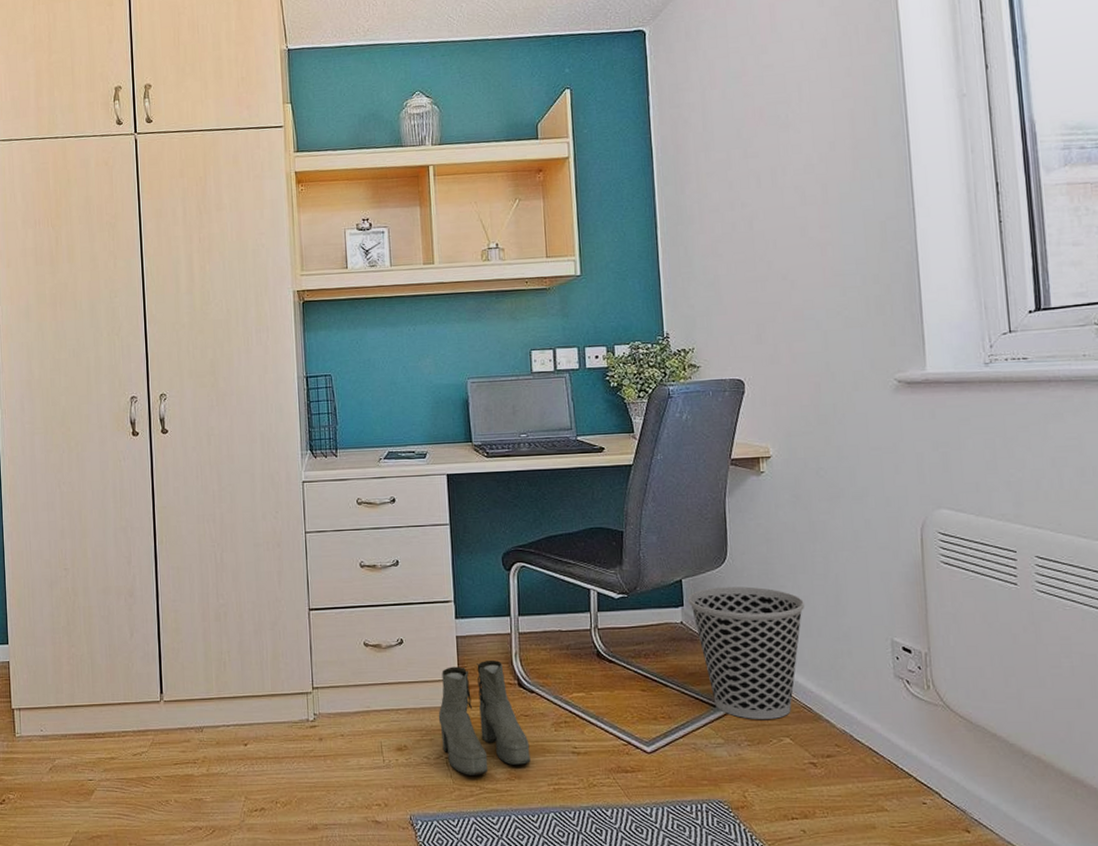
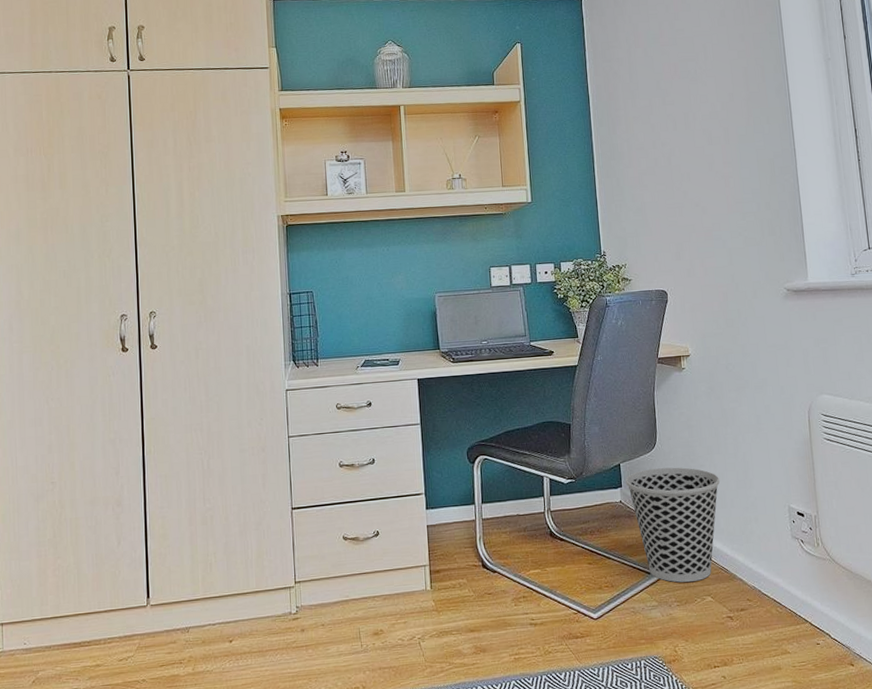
boots: present [438,660,531,775] -> none [411,545,494,653]

